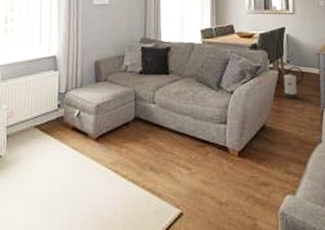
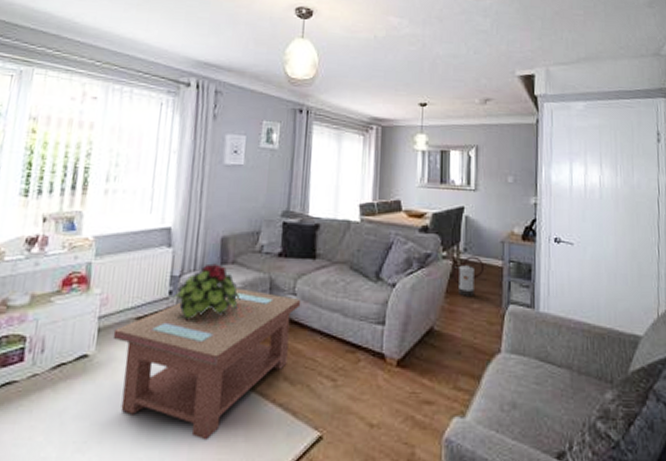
coffee table: none [18,99,160,218] -> present [112,286,301,441]
potted plant: none [60,82,113,127] -> present [171,263,241,321]

